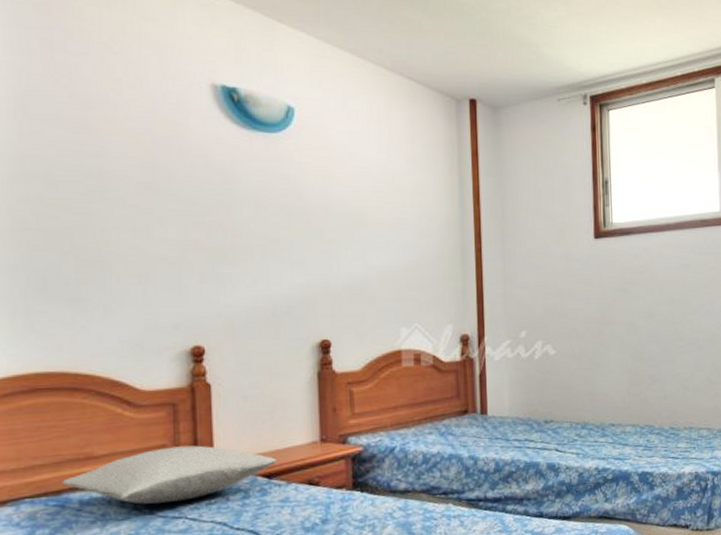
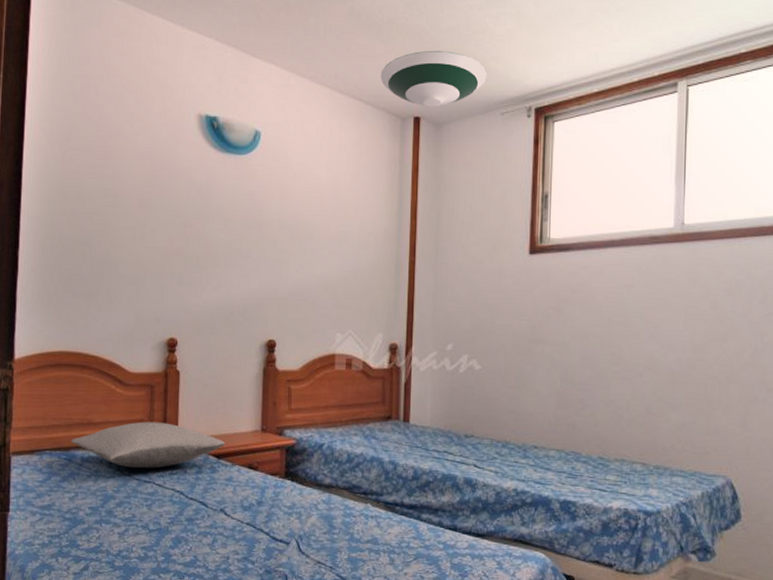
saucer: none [430,31,541,91] -> present [380,50,487,108]

